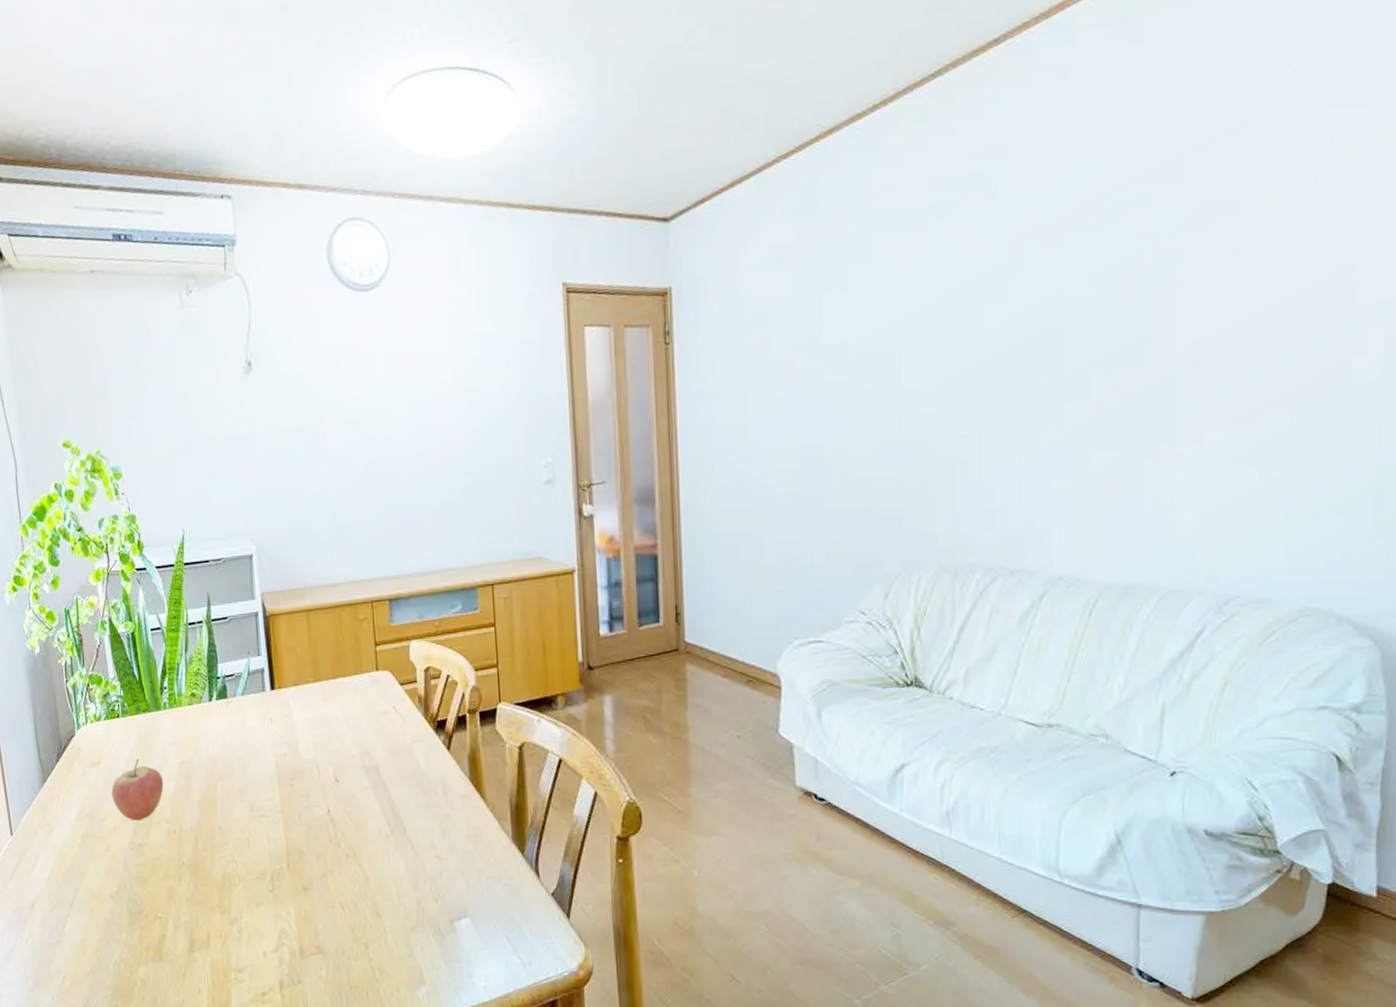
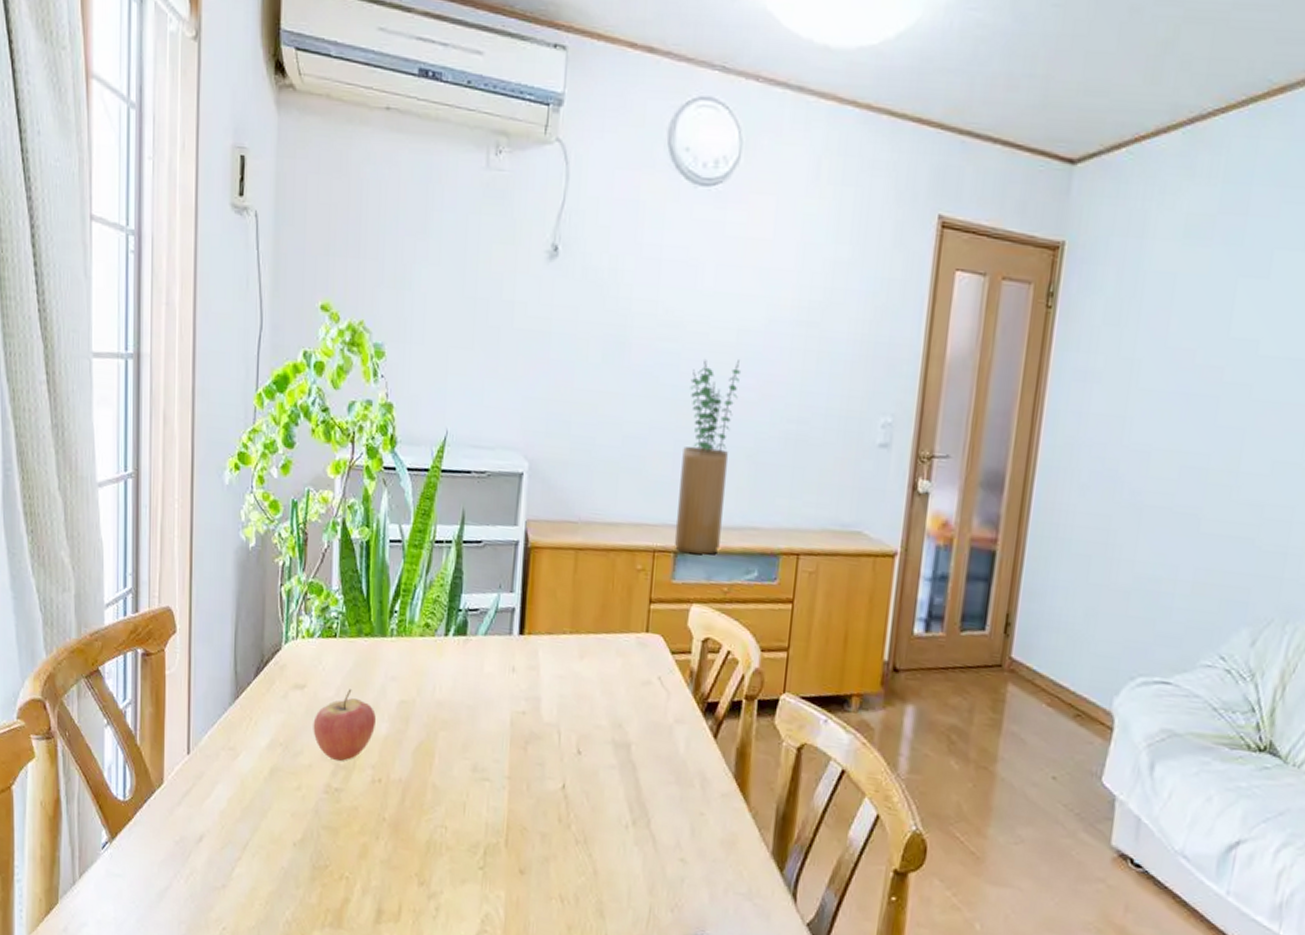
vase: none [379,431,426,599] -> present [674,360,740,555]

